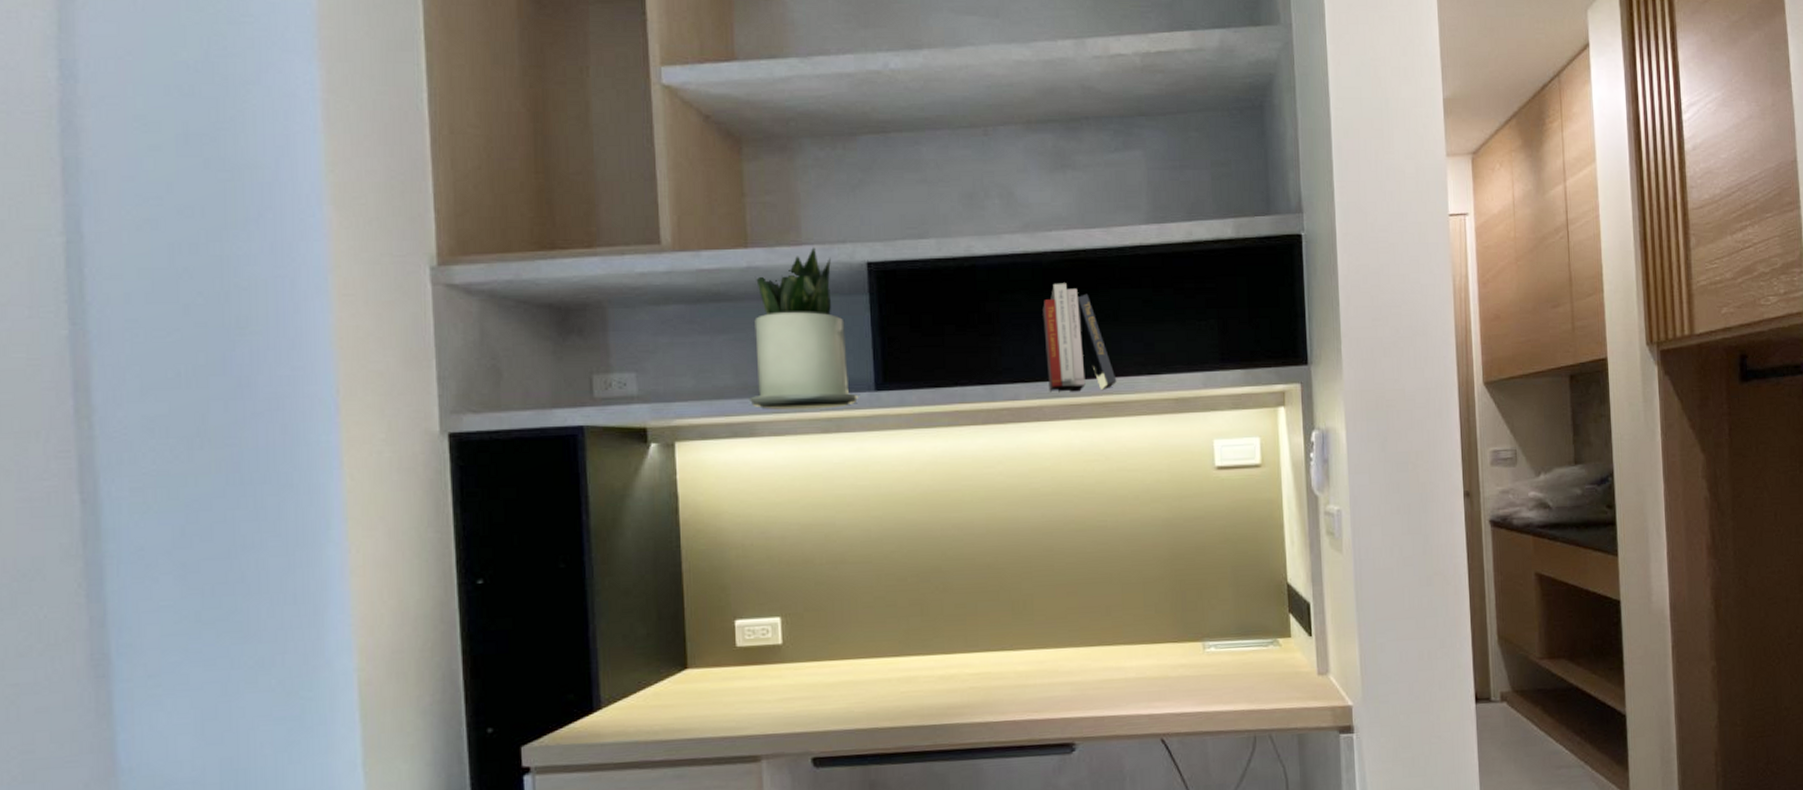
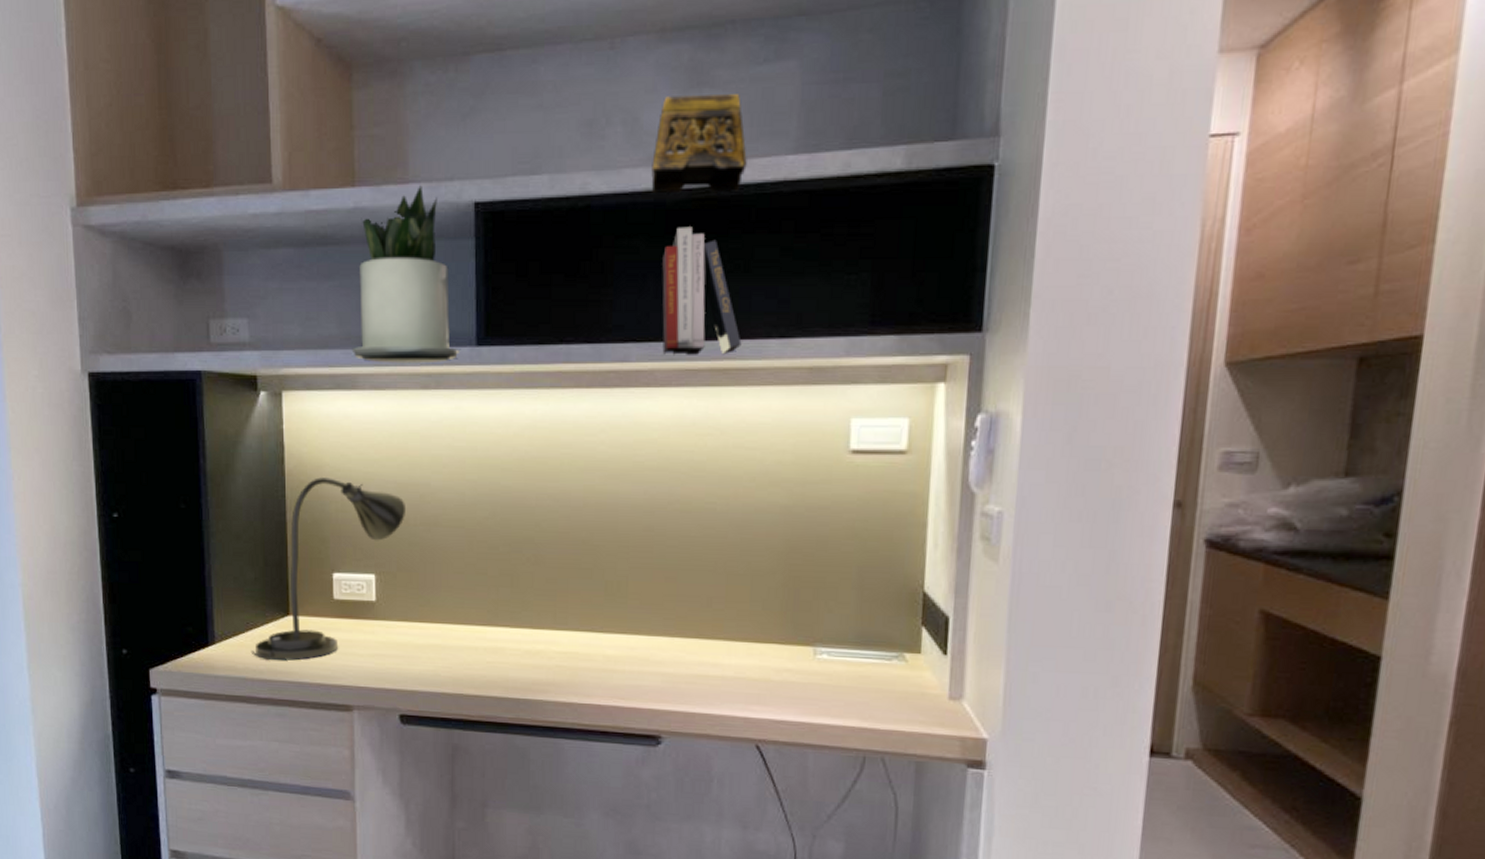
desk lamp: none [643,524,810,720] -> present [250,477,405,661]
decorative box: none [1027,175,1108,255] -> present [651,94,747,193]

